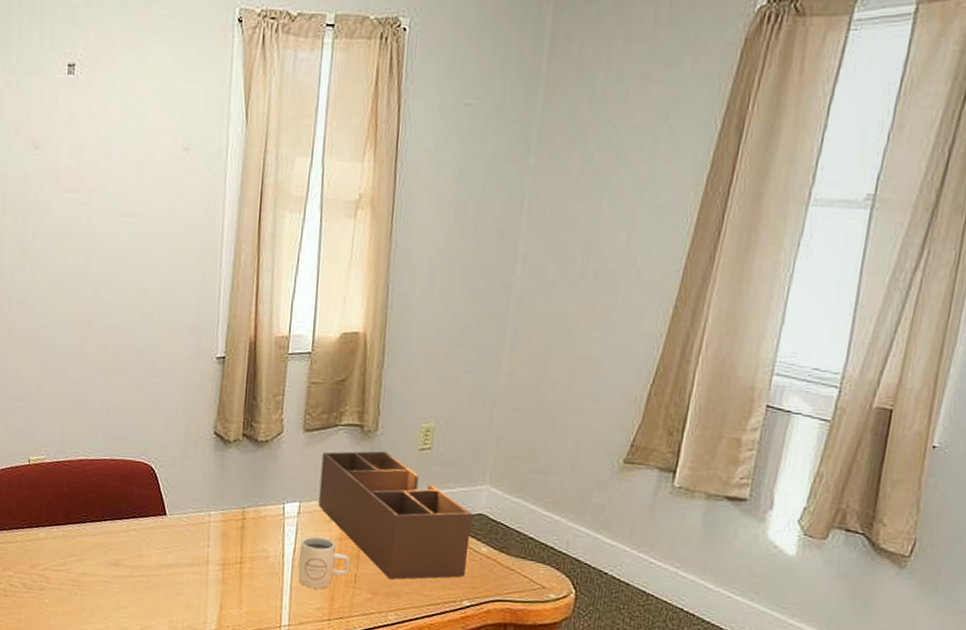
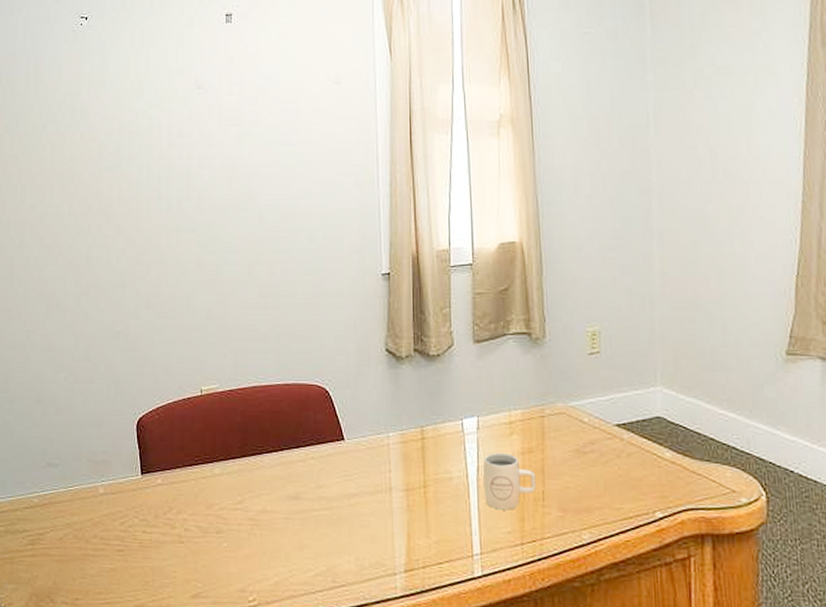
desk organizer: present [318,451,473,580] -> none [494,358,653,494]

